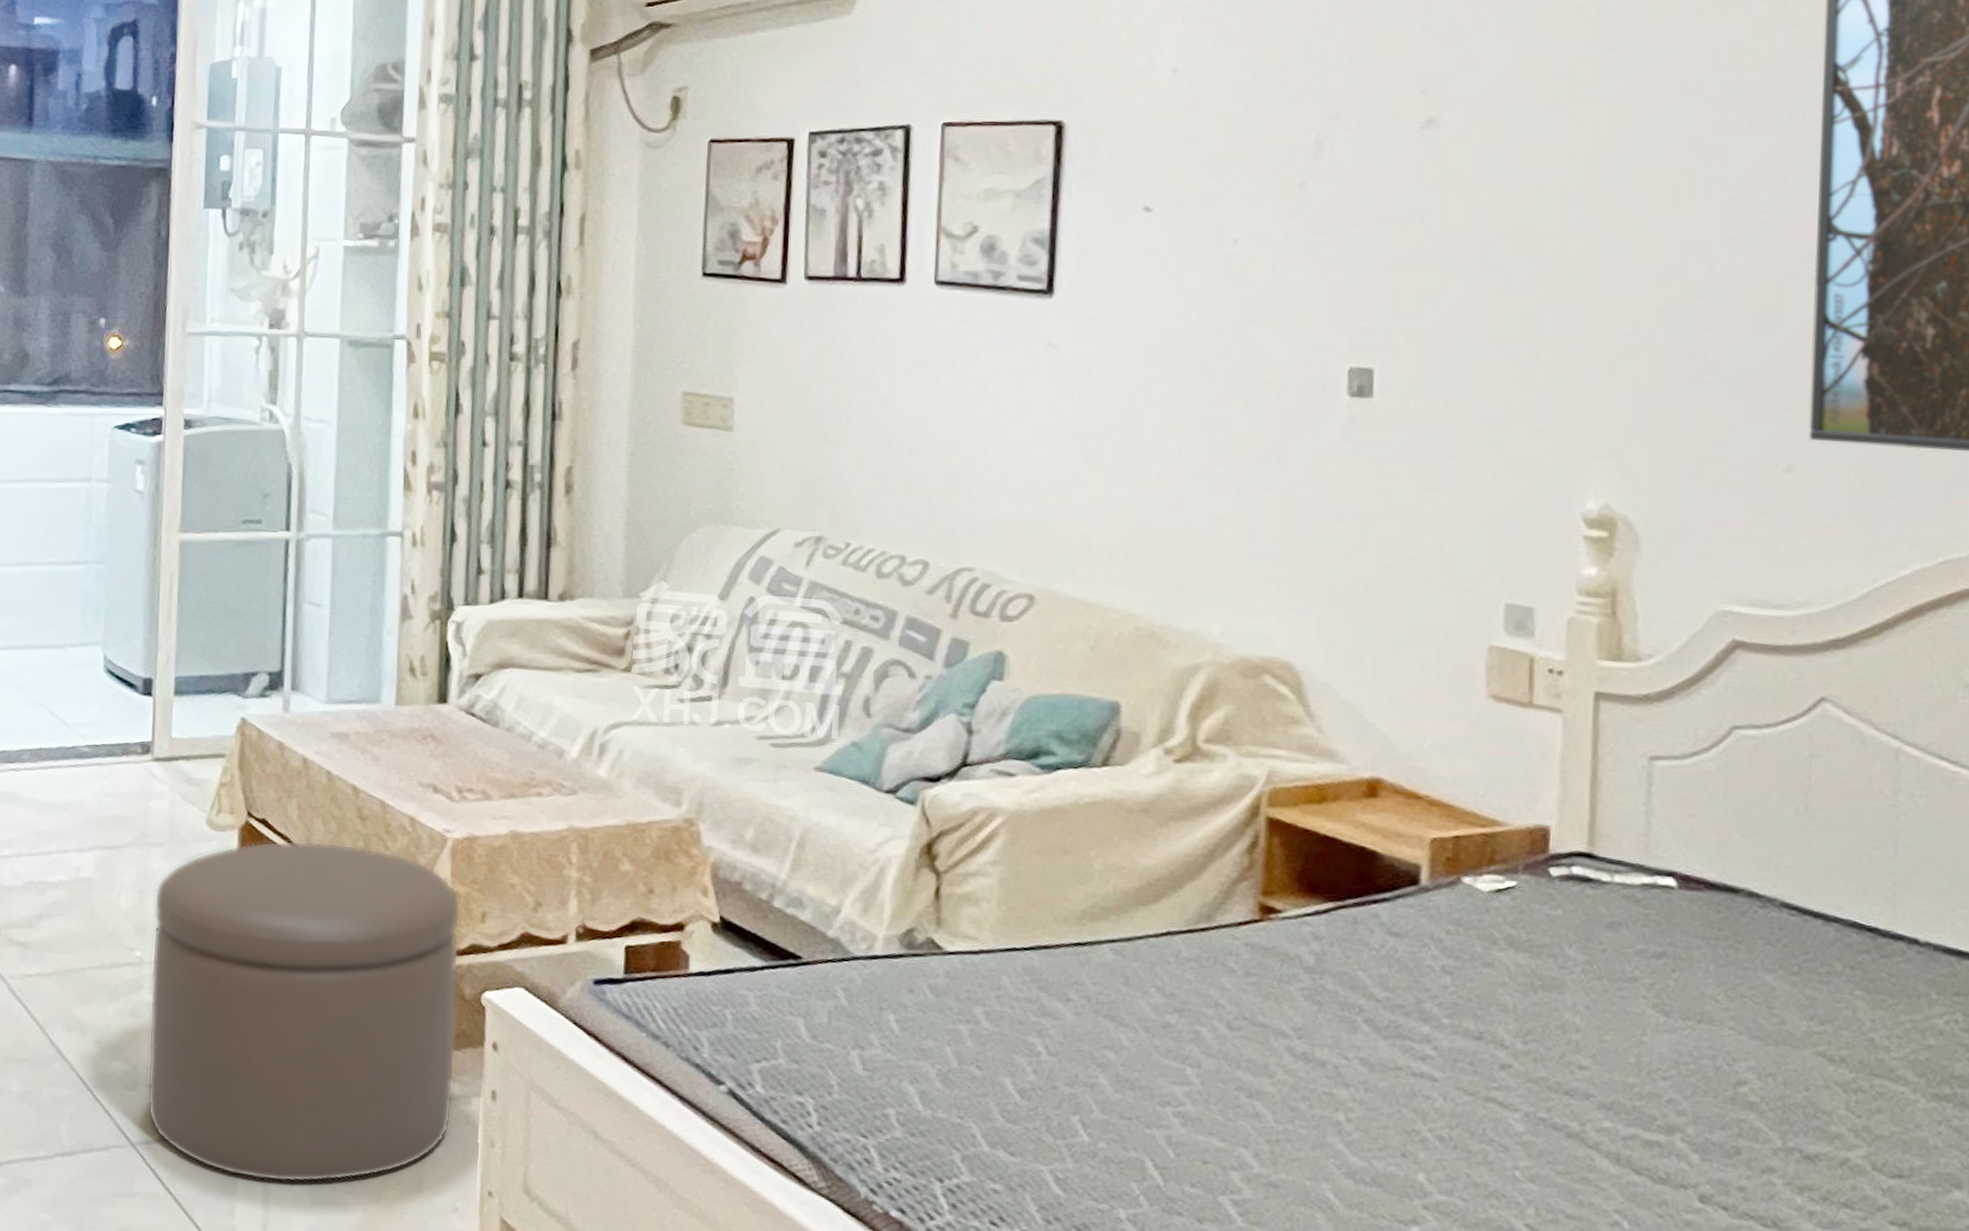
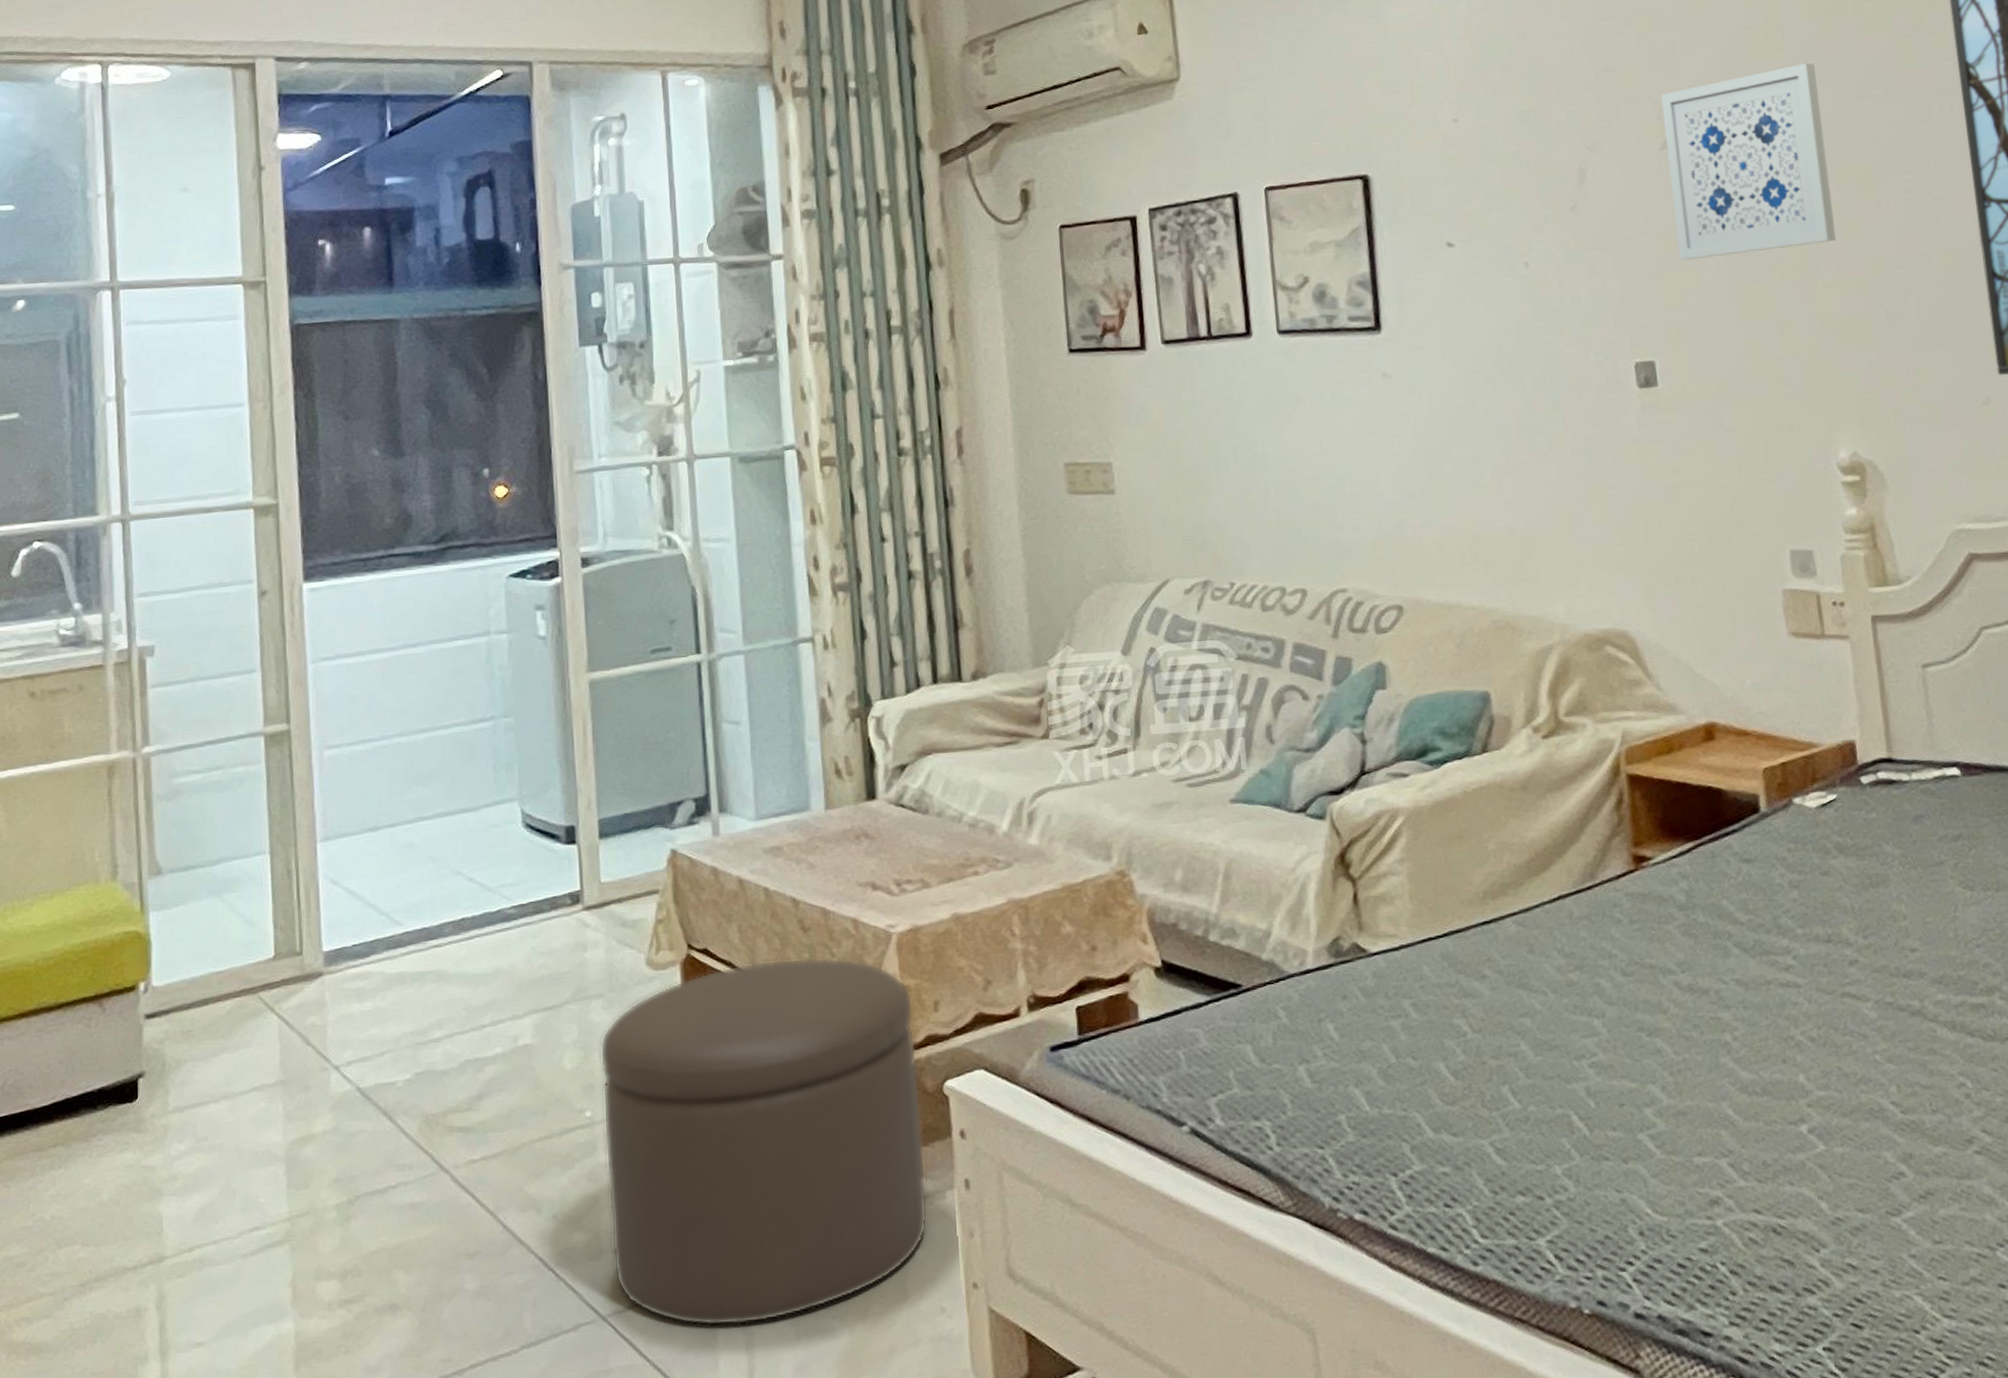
wall art: none [1423,44,1633,259] -> present [1660,62,1836,261]

